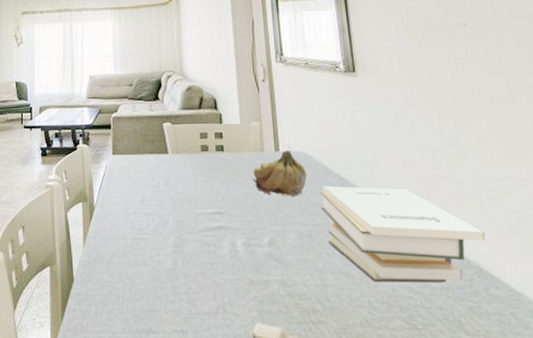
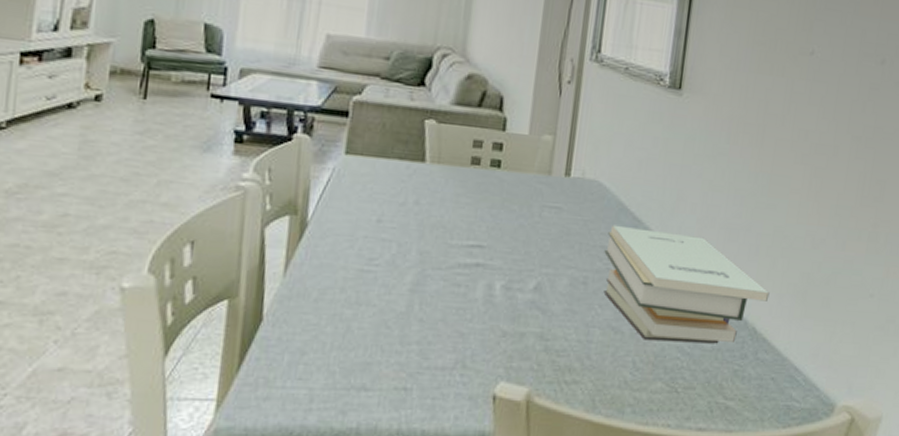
fruit: present [252,151,308,196] -> none [529,177,598,234]

